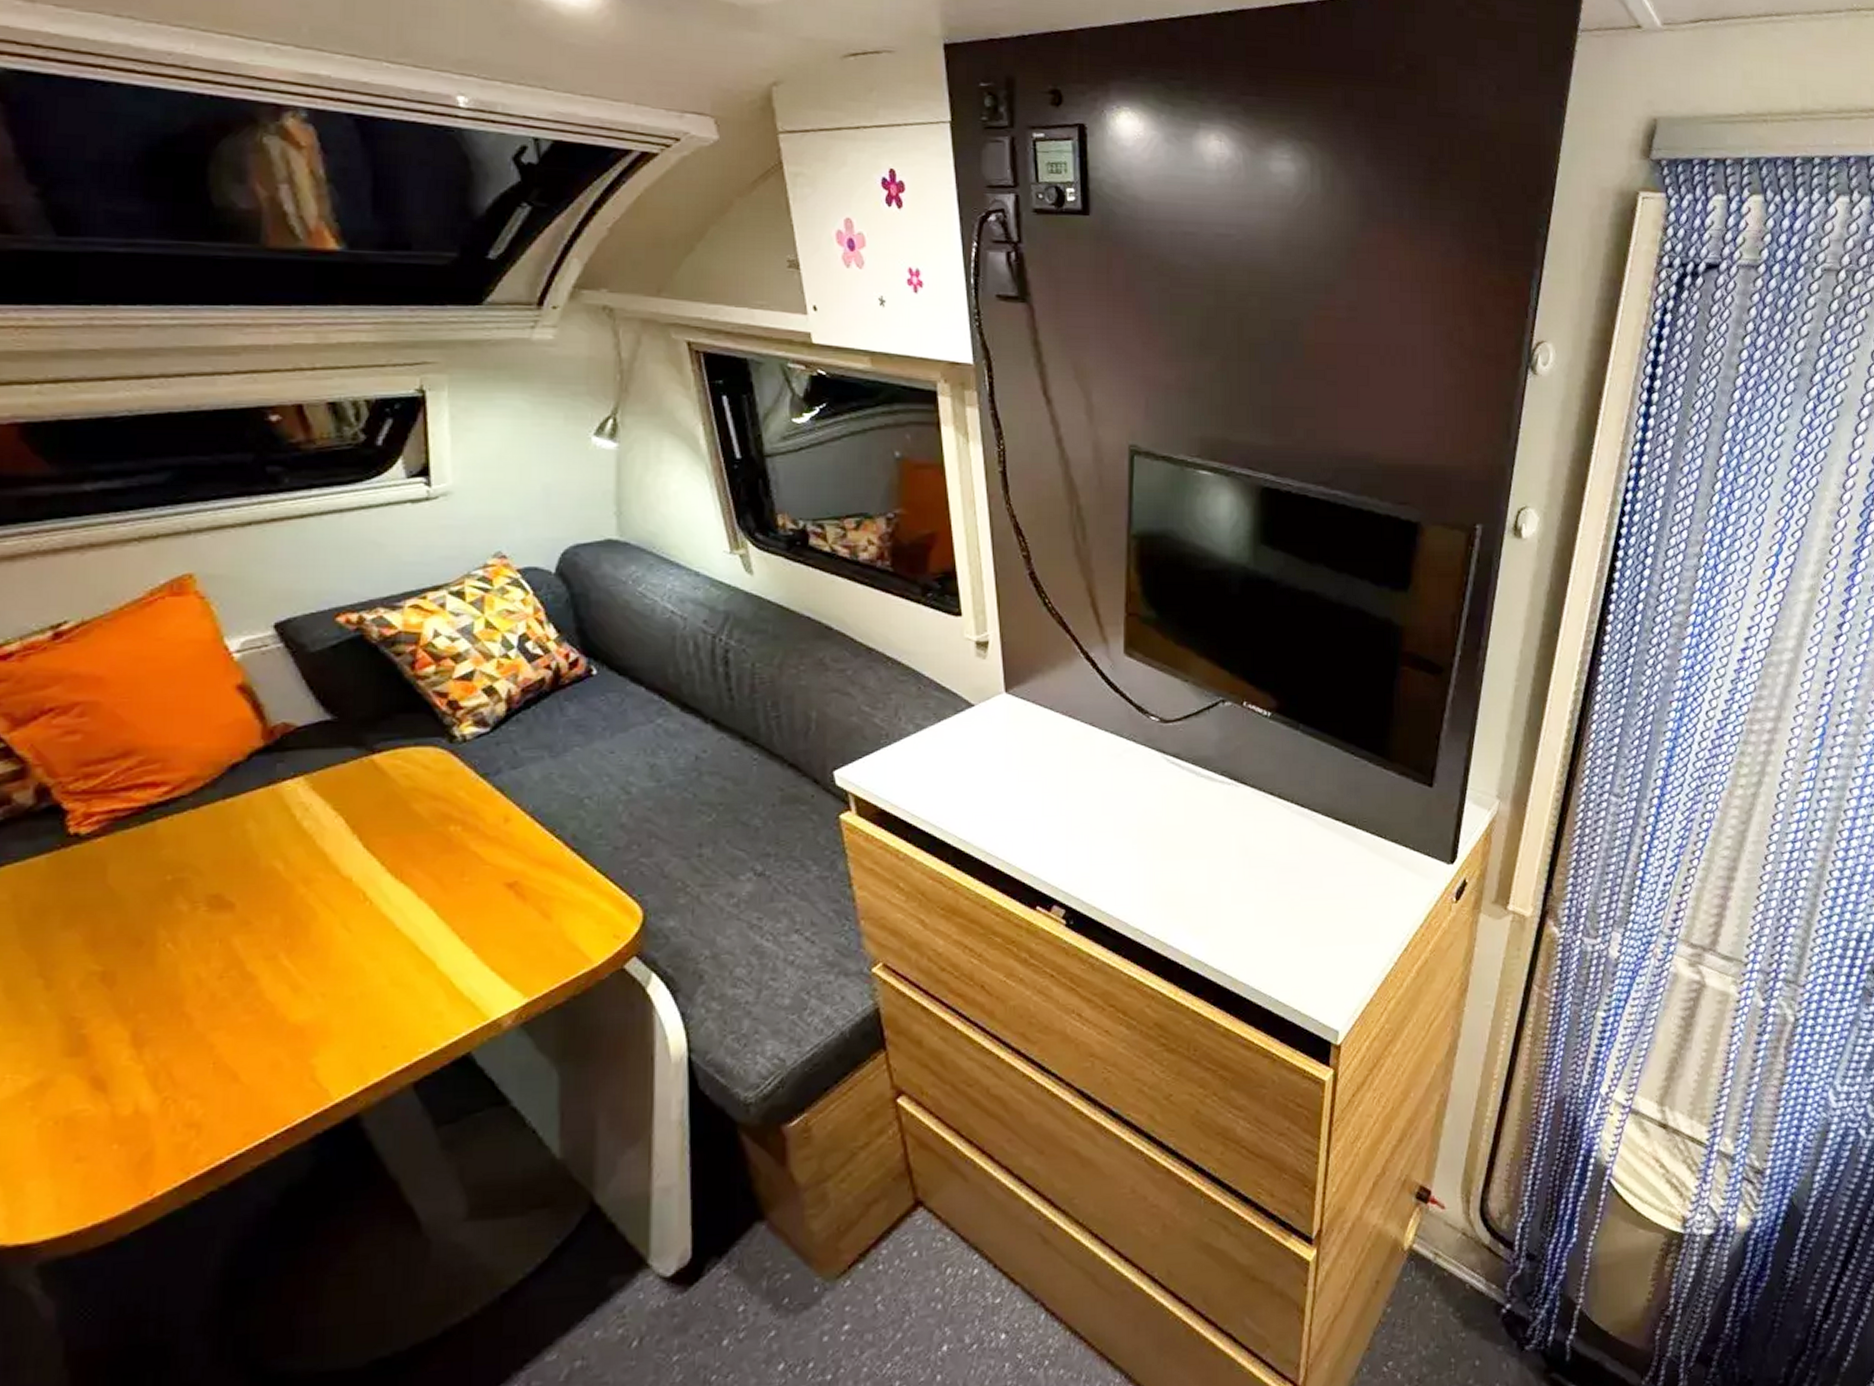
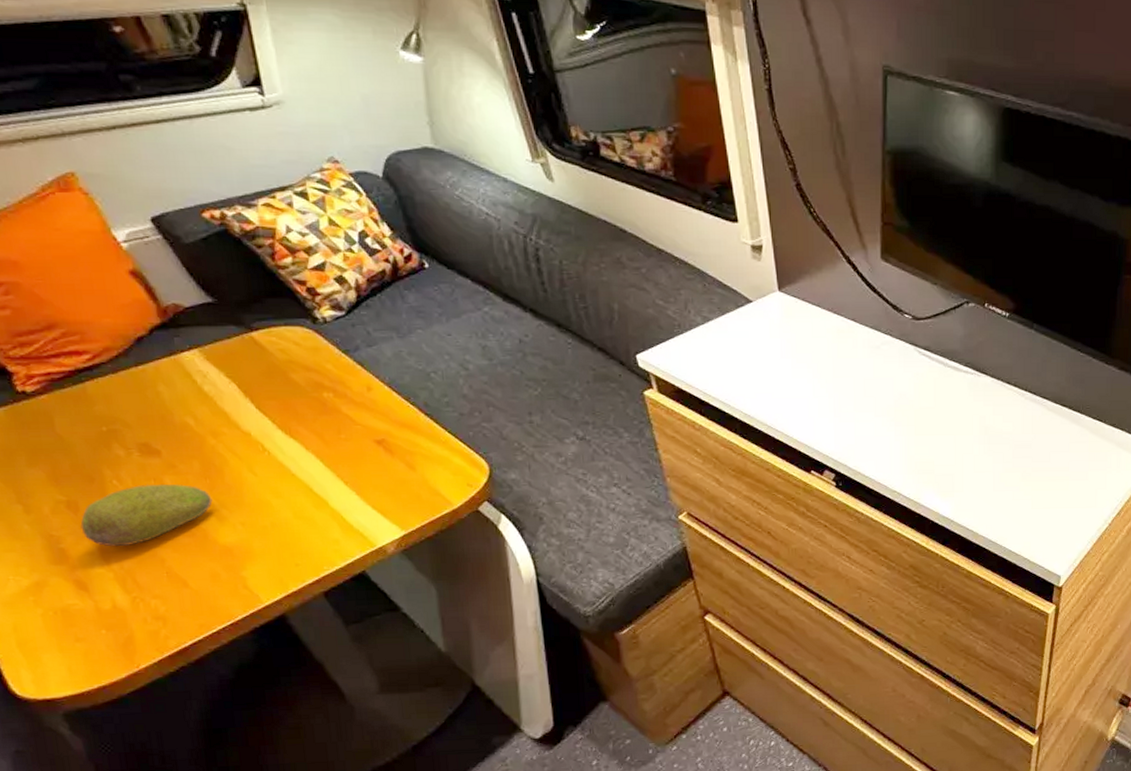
fruit: none [113,945,290,1031] -> present [80,483,213,547]

